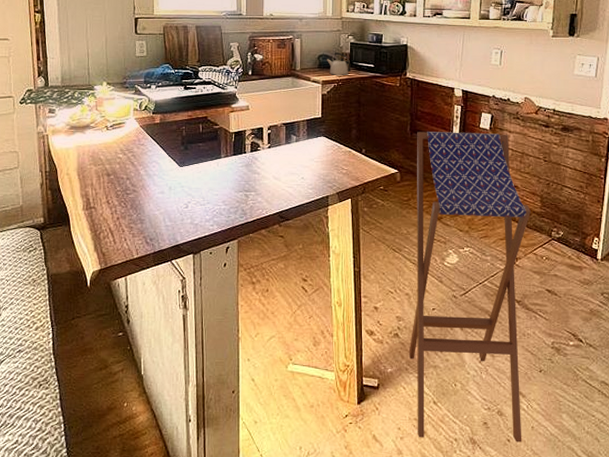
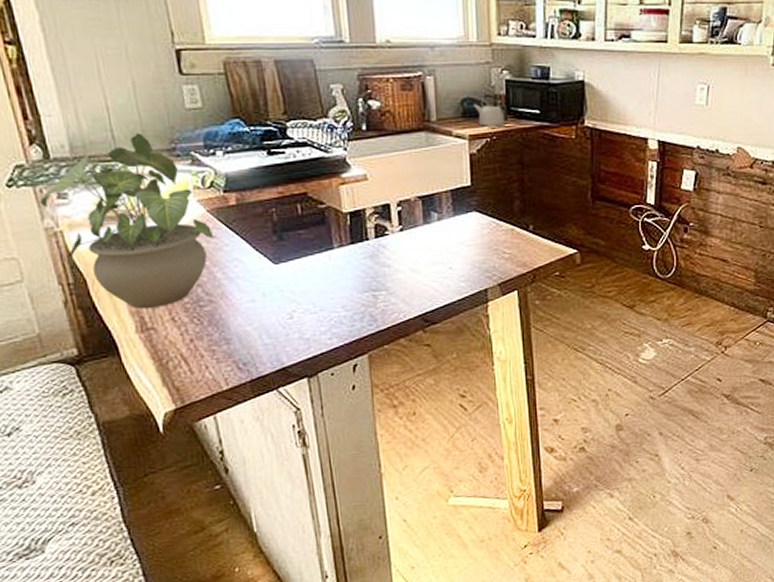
potted plant: none [37,71,143,193] -> present [39,132,214,309]
stool: present [408,132,531,443] -> none [598,195,743,559]

